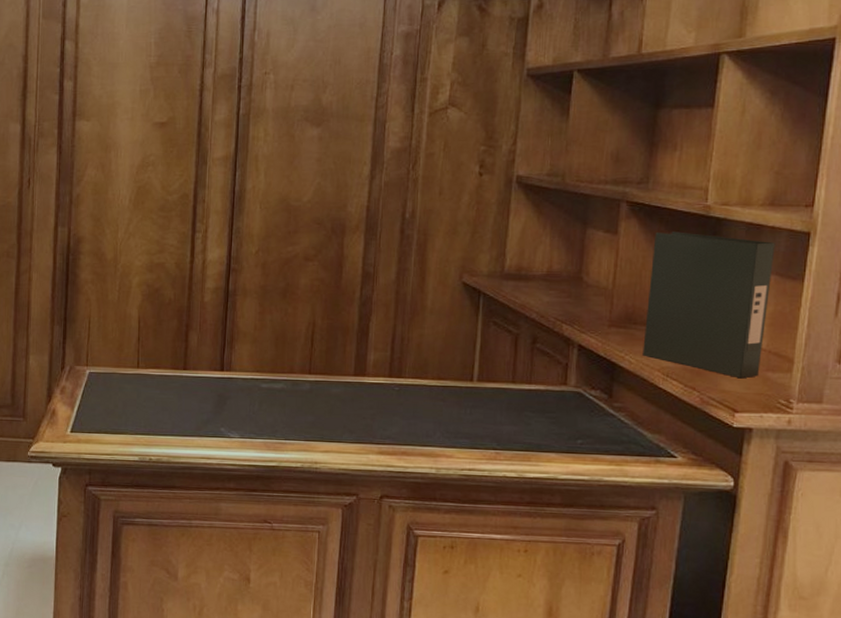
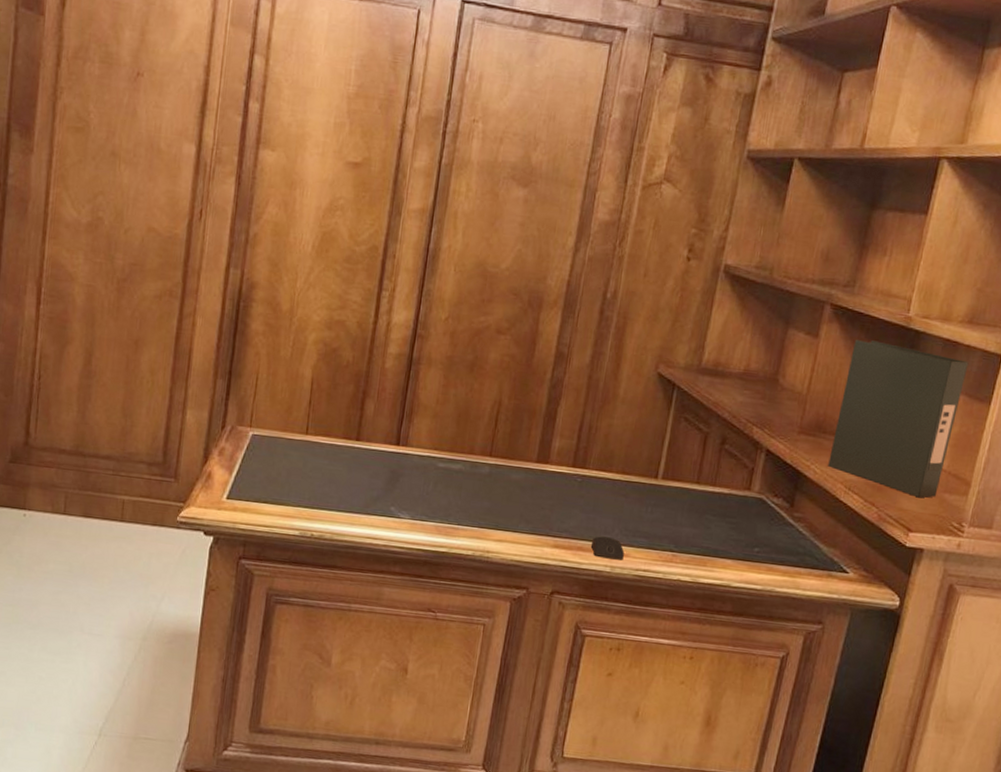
computer mouse: none [414,440,448,462] -> present [590,536,624,560]

